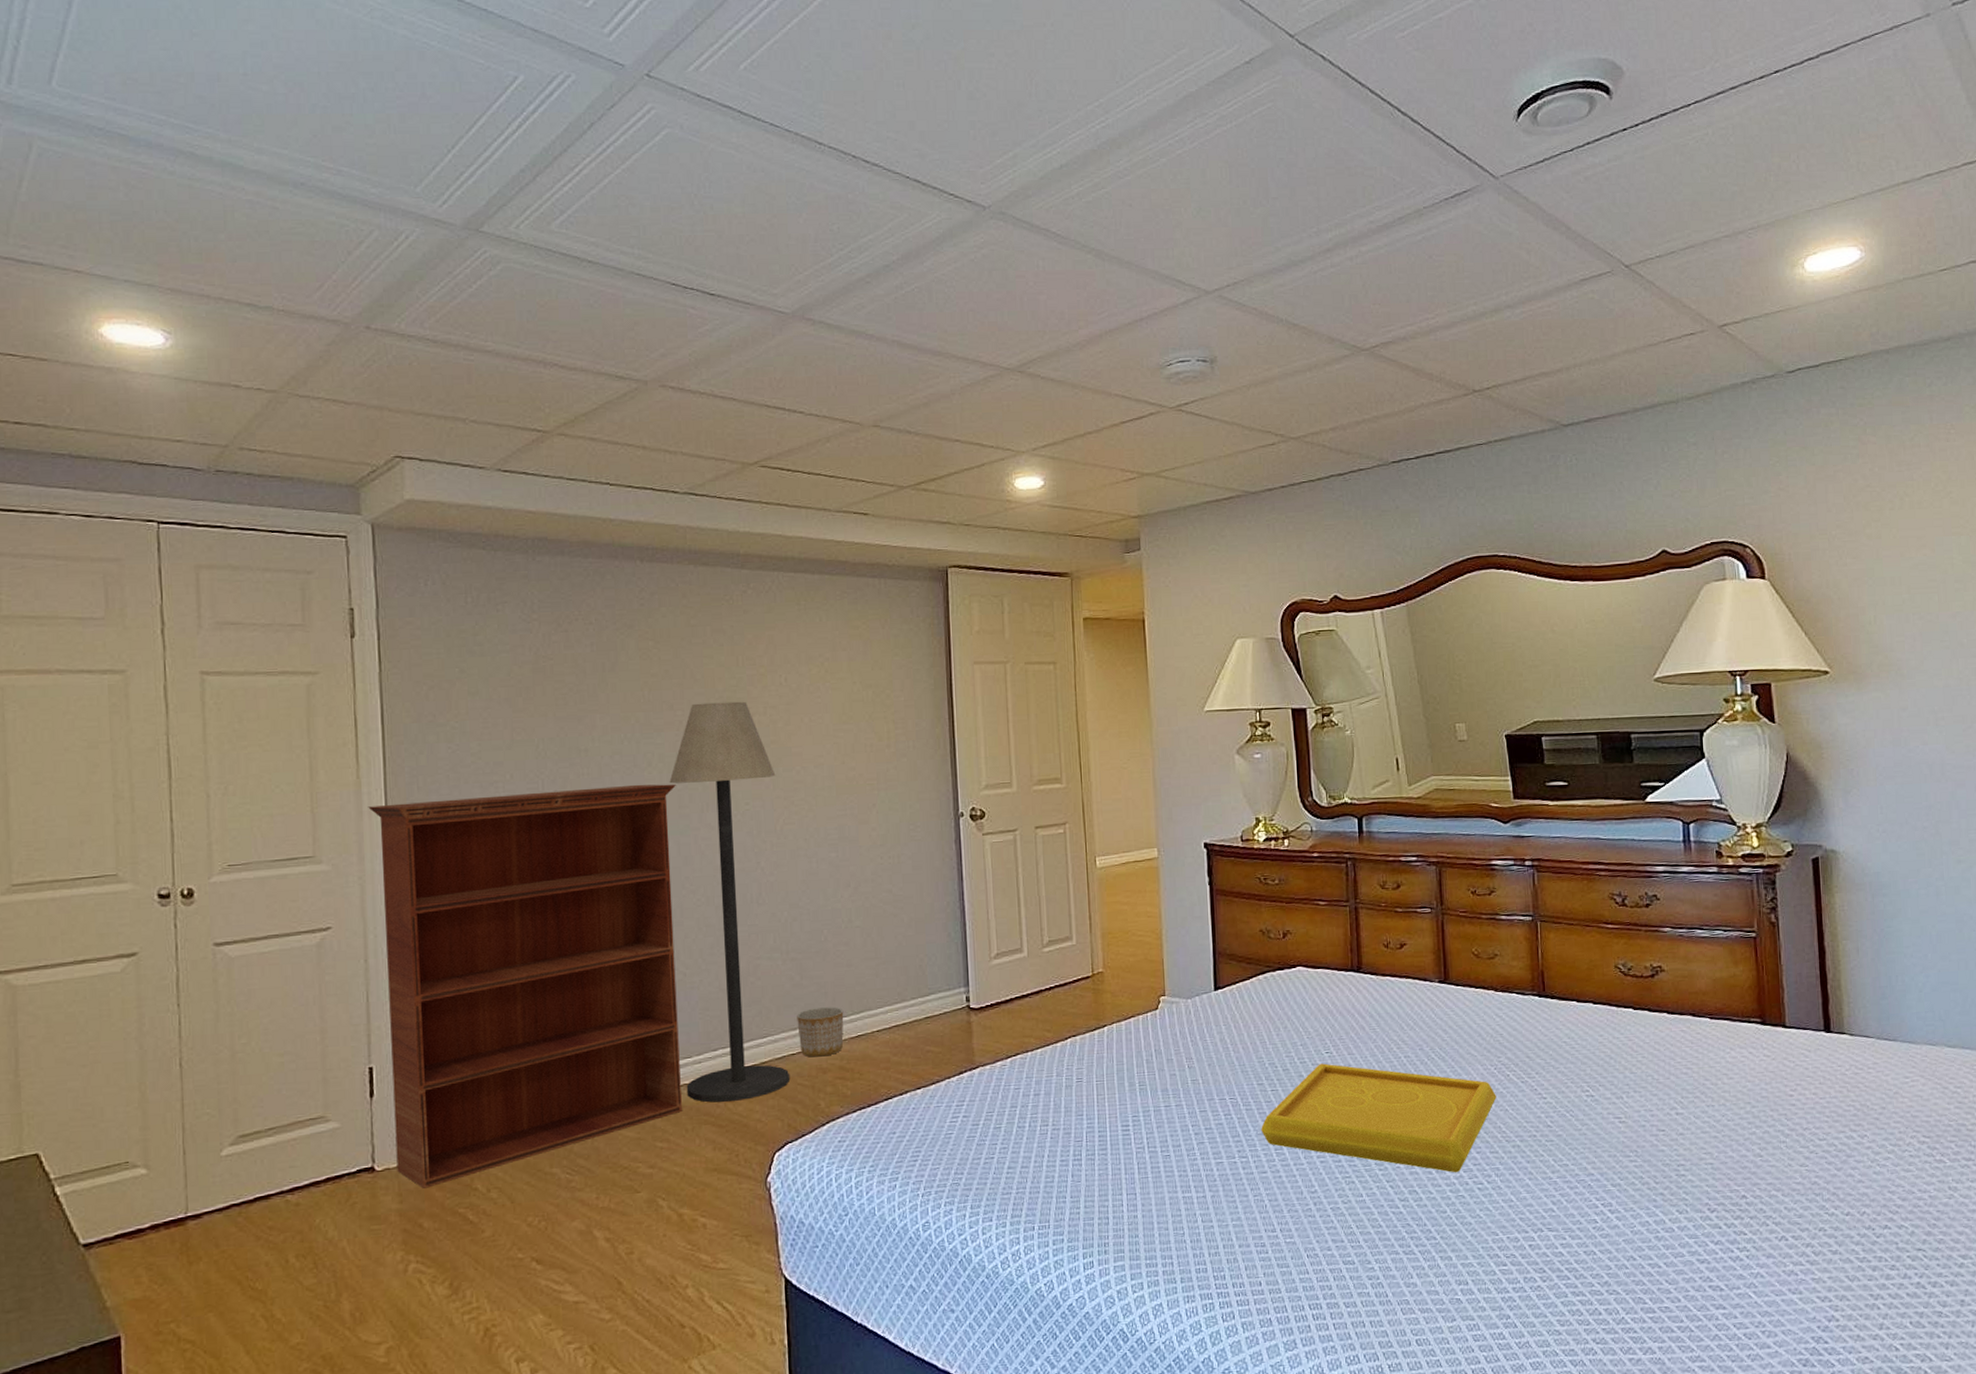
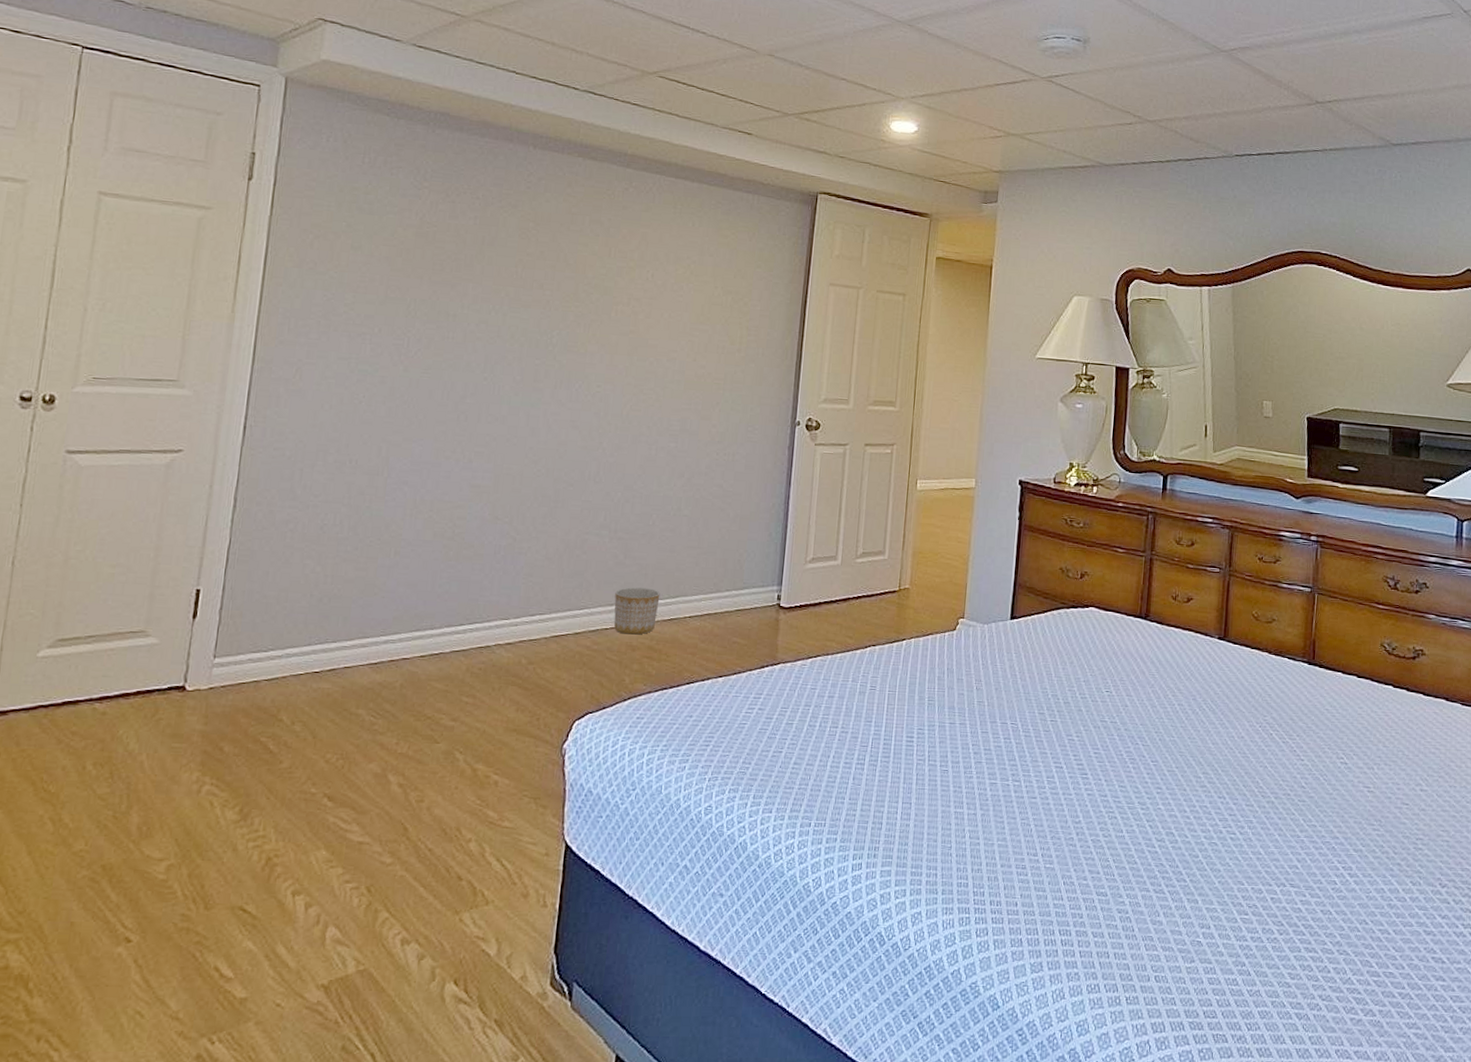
bookcase: present [368,784,682,1188] -> none [207,340,534,713]
floor lamp: present [669,701,789,1103] -> none [499,286,630,667]
serving tray: present [1261,1063,1496,1173] -> none [1036,701,1258,821]

